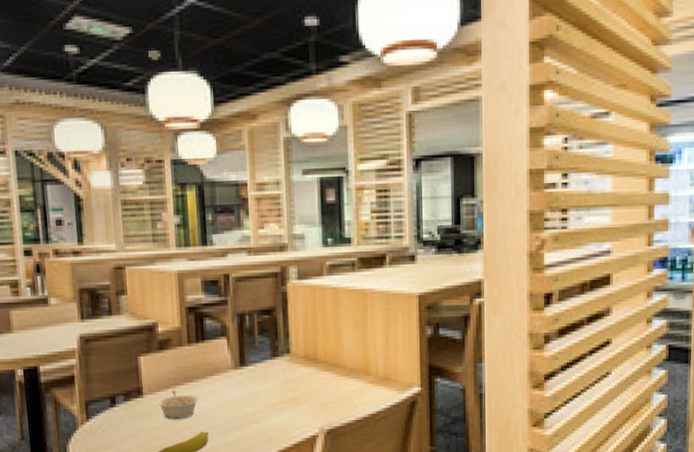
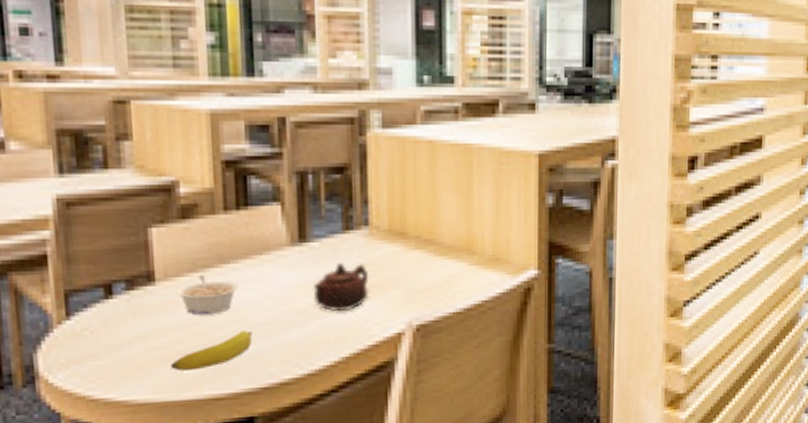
teapot: none [250,381,292,418] -> present [312,262,370,312]

